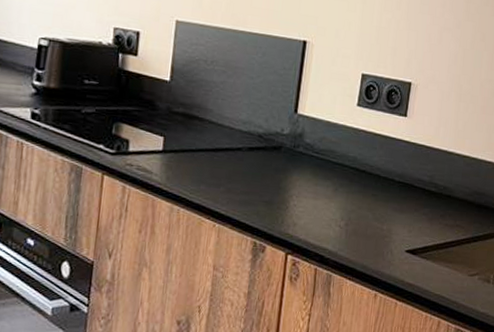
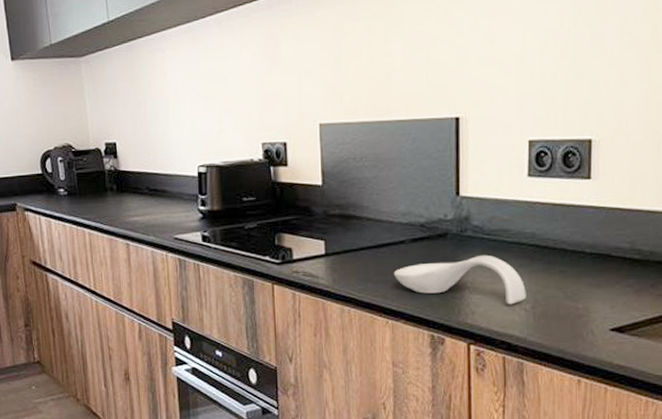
spoon rest: none [226,171,343,221] -> present [393,254,526,305]

